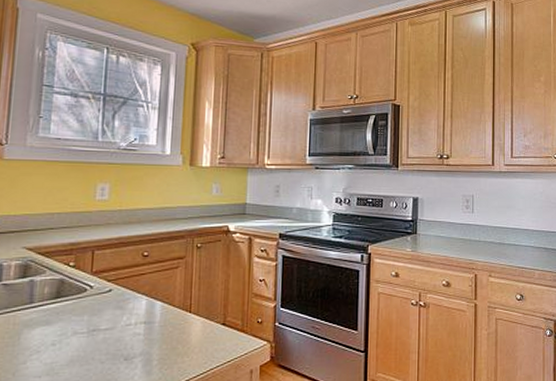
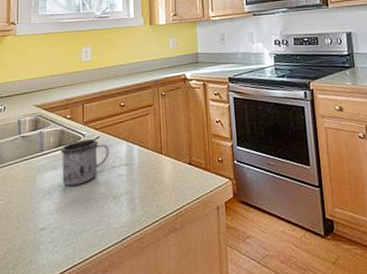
mug: none [57,292,124,344] -> present [61,139,109,186]

